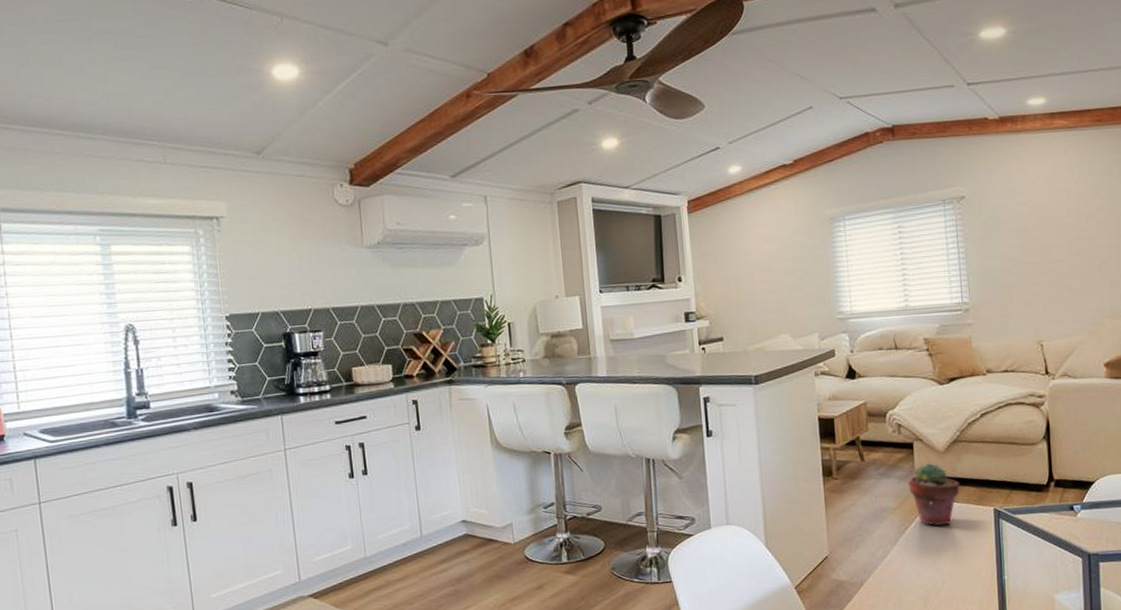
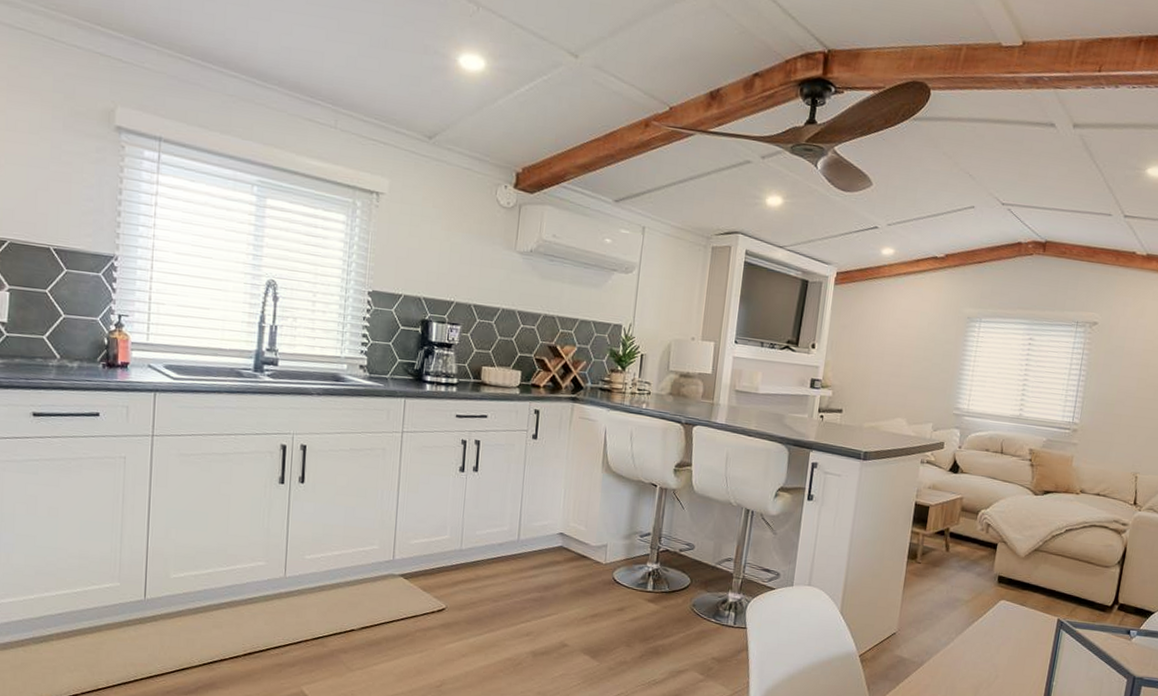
potted succulent: present [908,463,961,527] -> none [984,565,1033,626]

